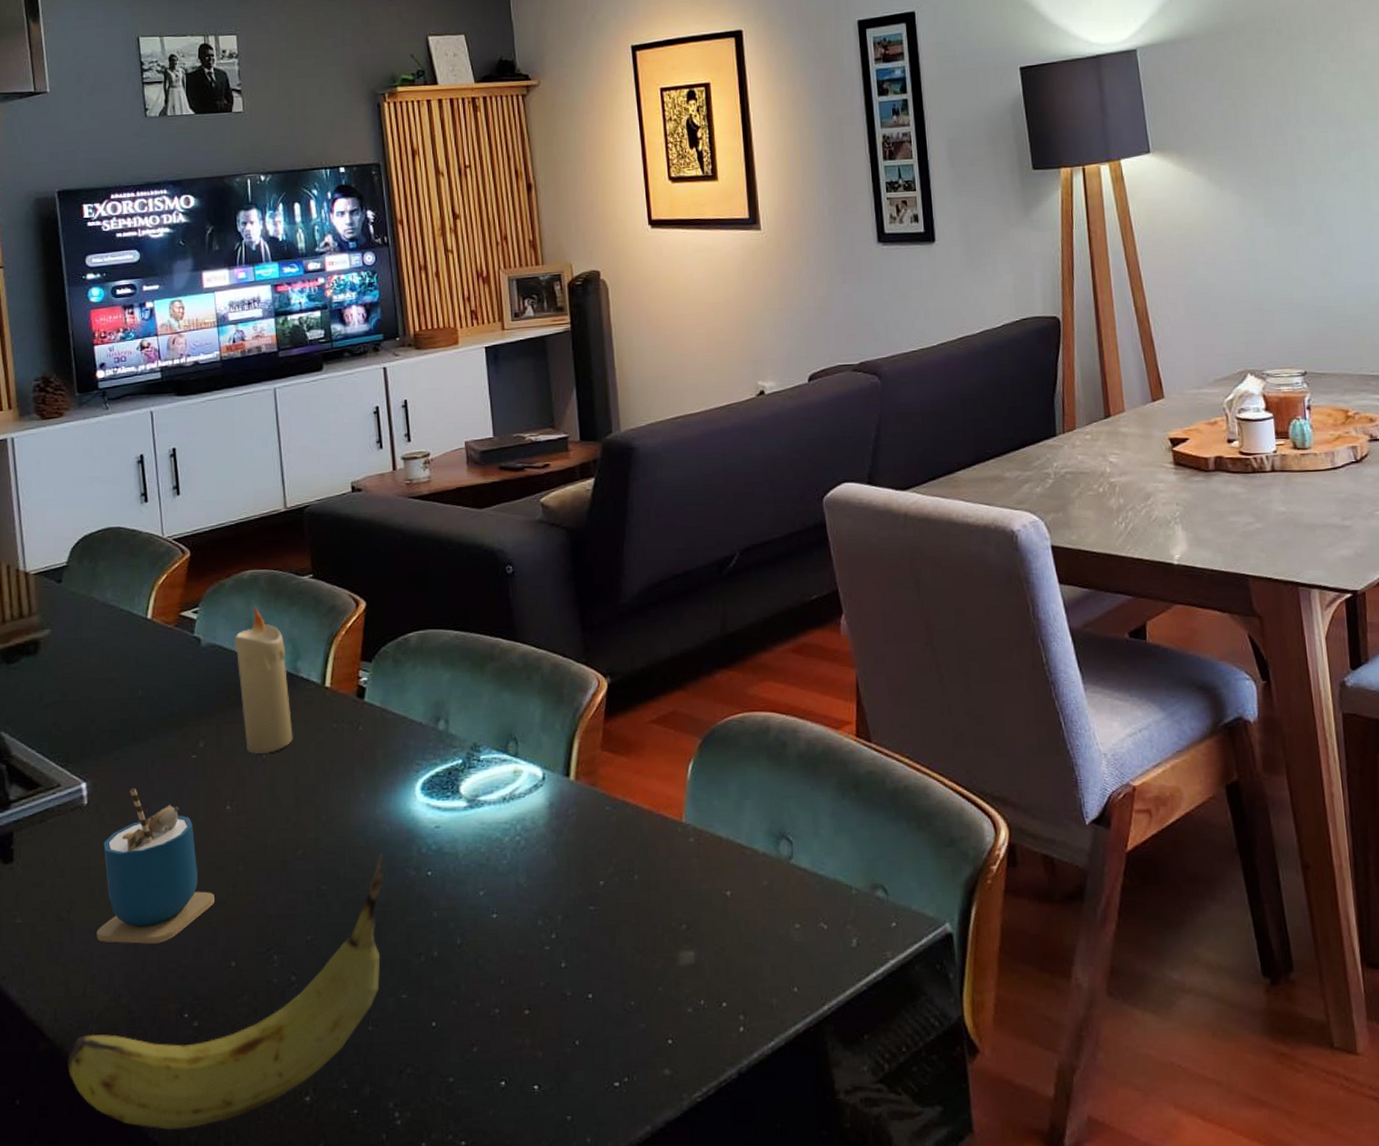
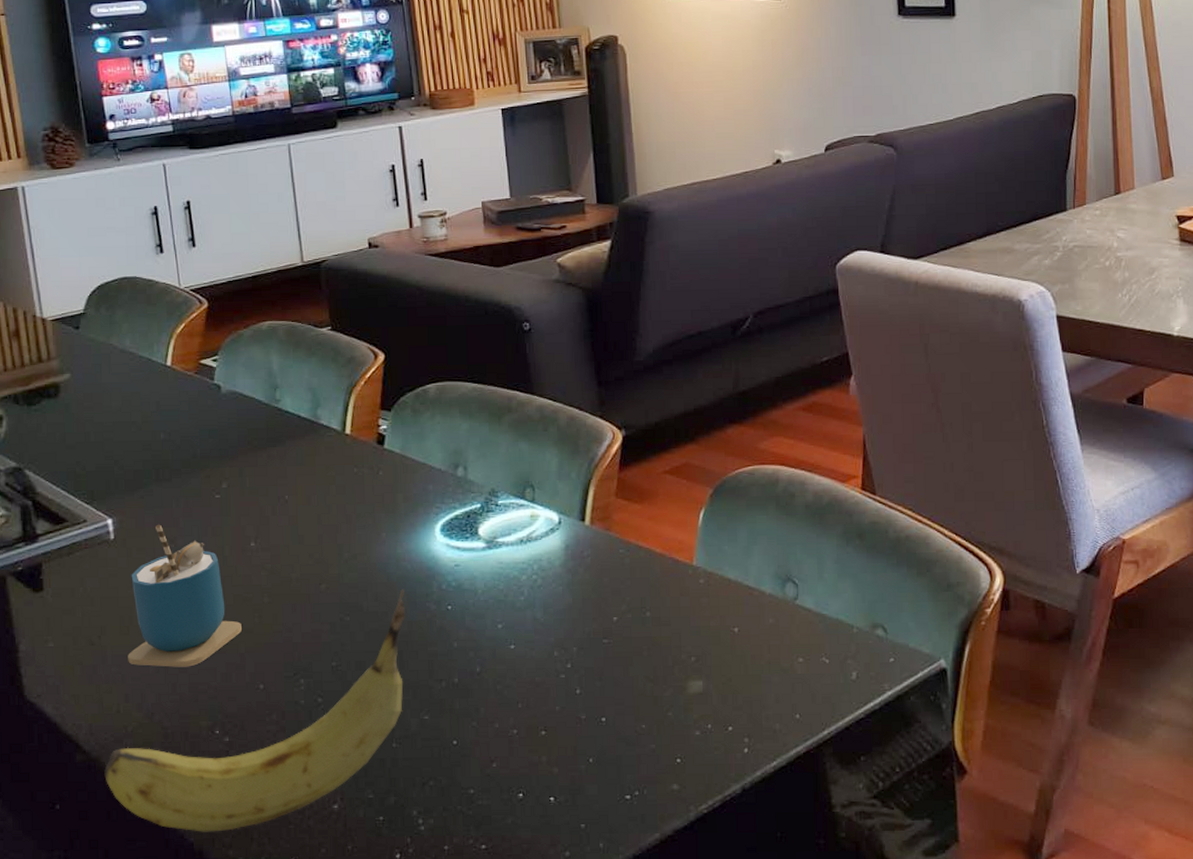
candle: present [234,607,293,754] -> none [254,357,315,495]

